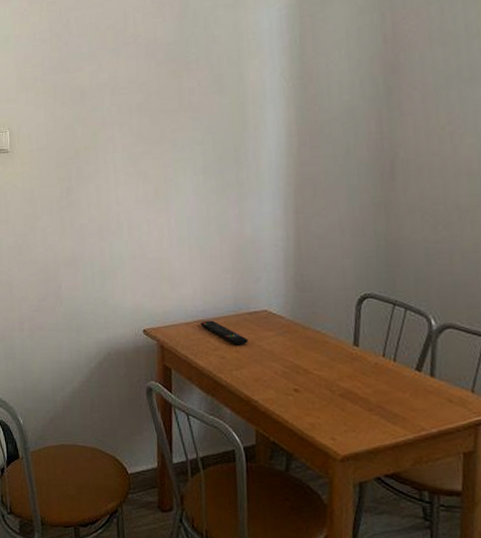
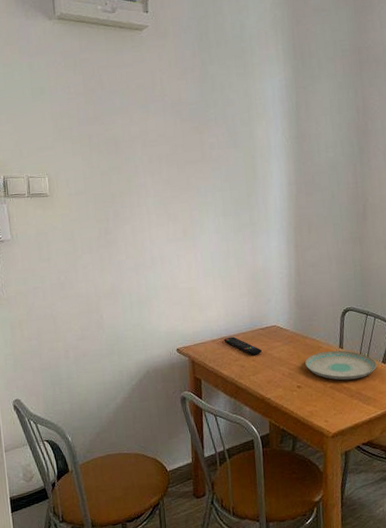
plate: none [304,348,409,388] -> present [304,350,377,381]

